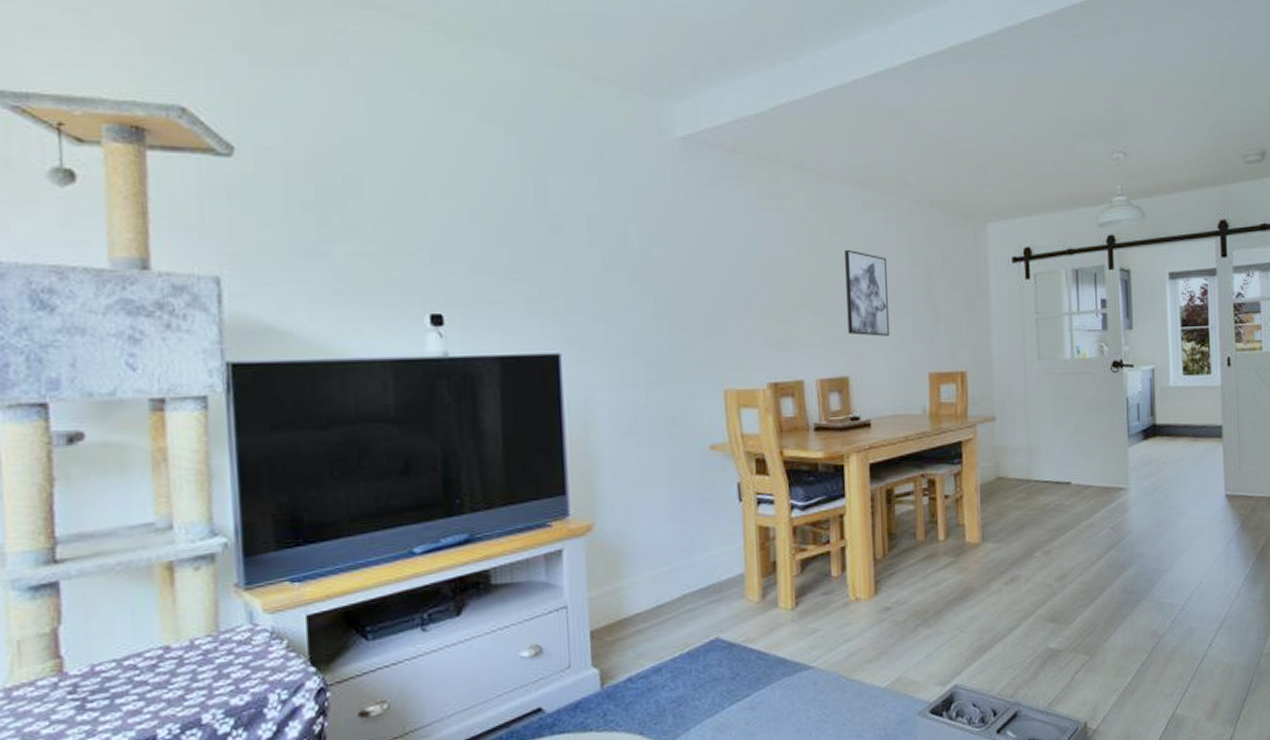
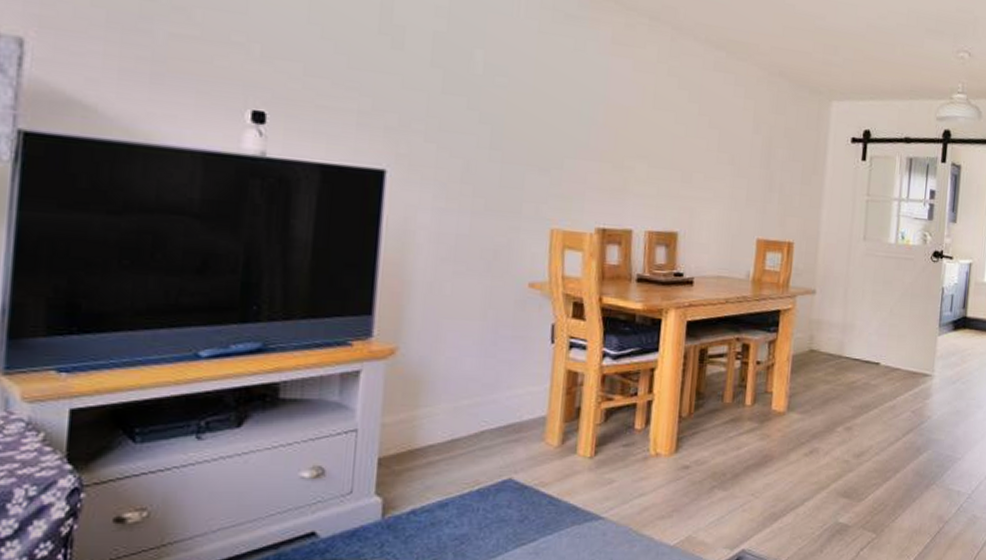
wall art: present [845,249,890,336] -> none [683,106,731,198]

